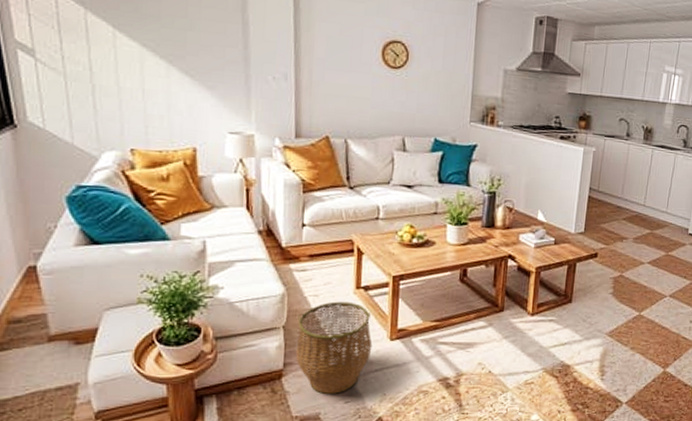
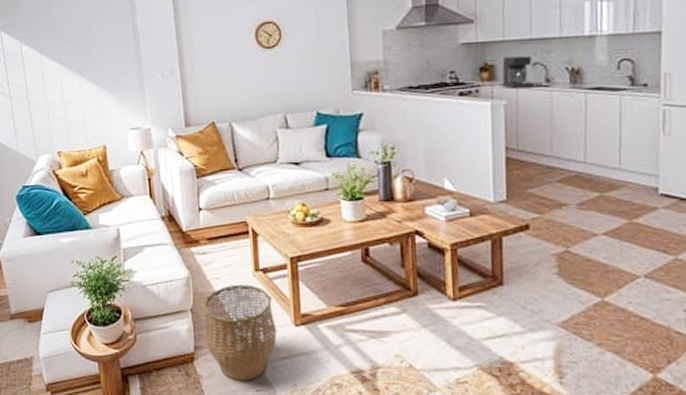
coffee maker: none [595,110,619,140] -> present [502,56,533,88]

